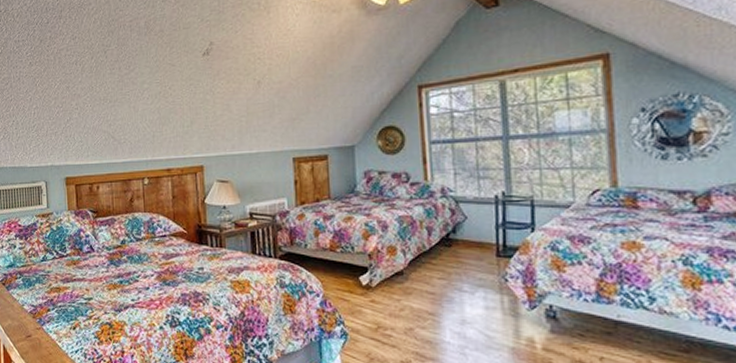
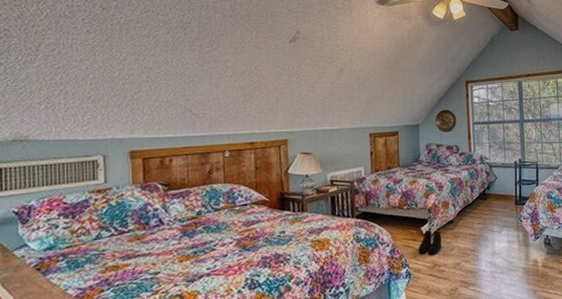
boots: none [356,282,387,313] -> present [418,230,442,254]

